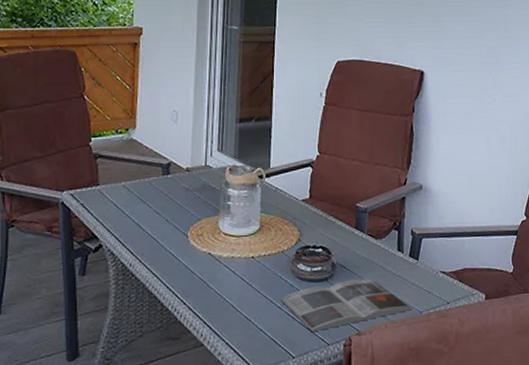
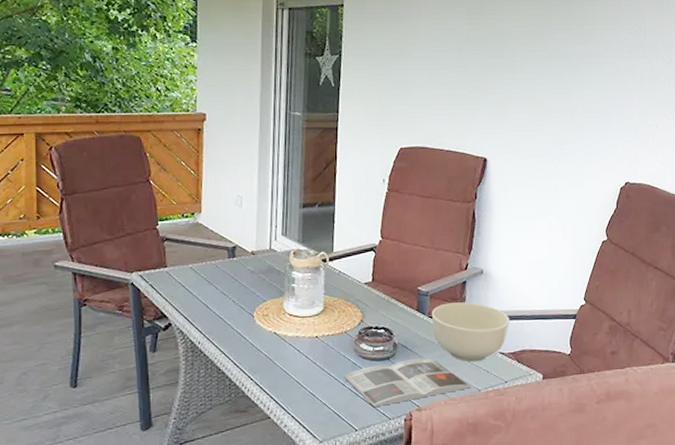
bowl: none [370,219,450,282] -> present [431,302,509,362]

